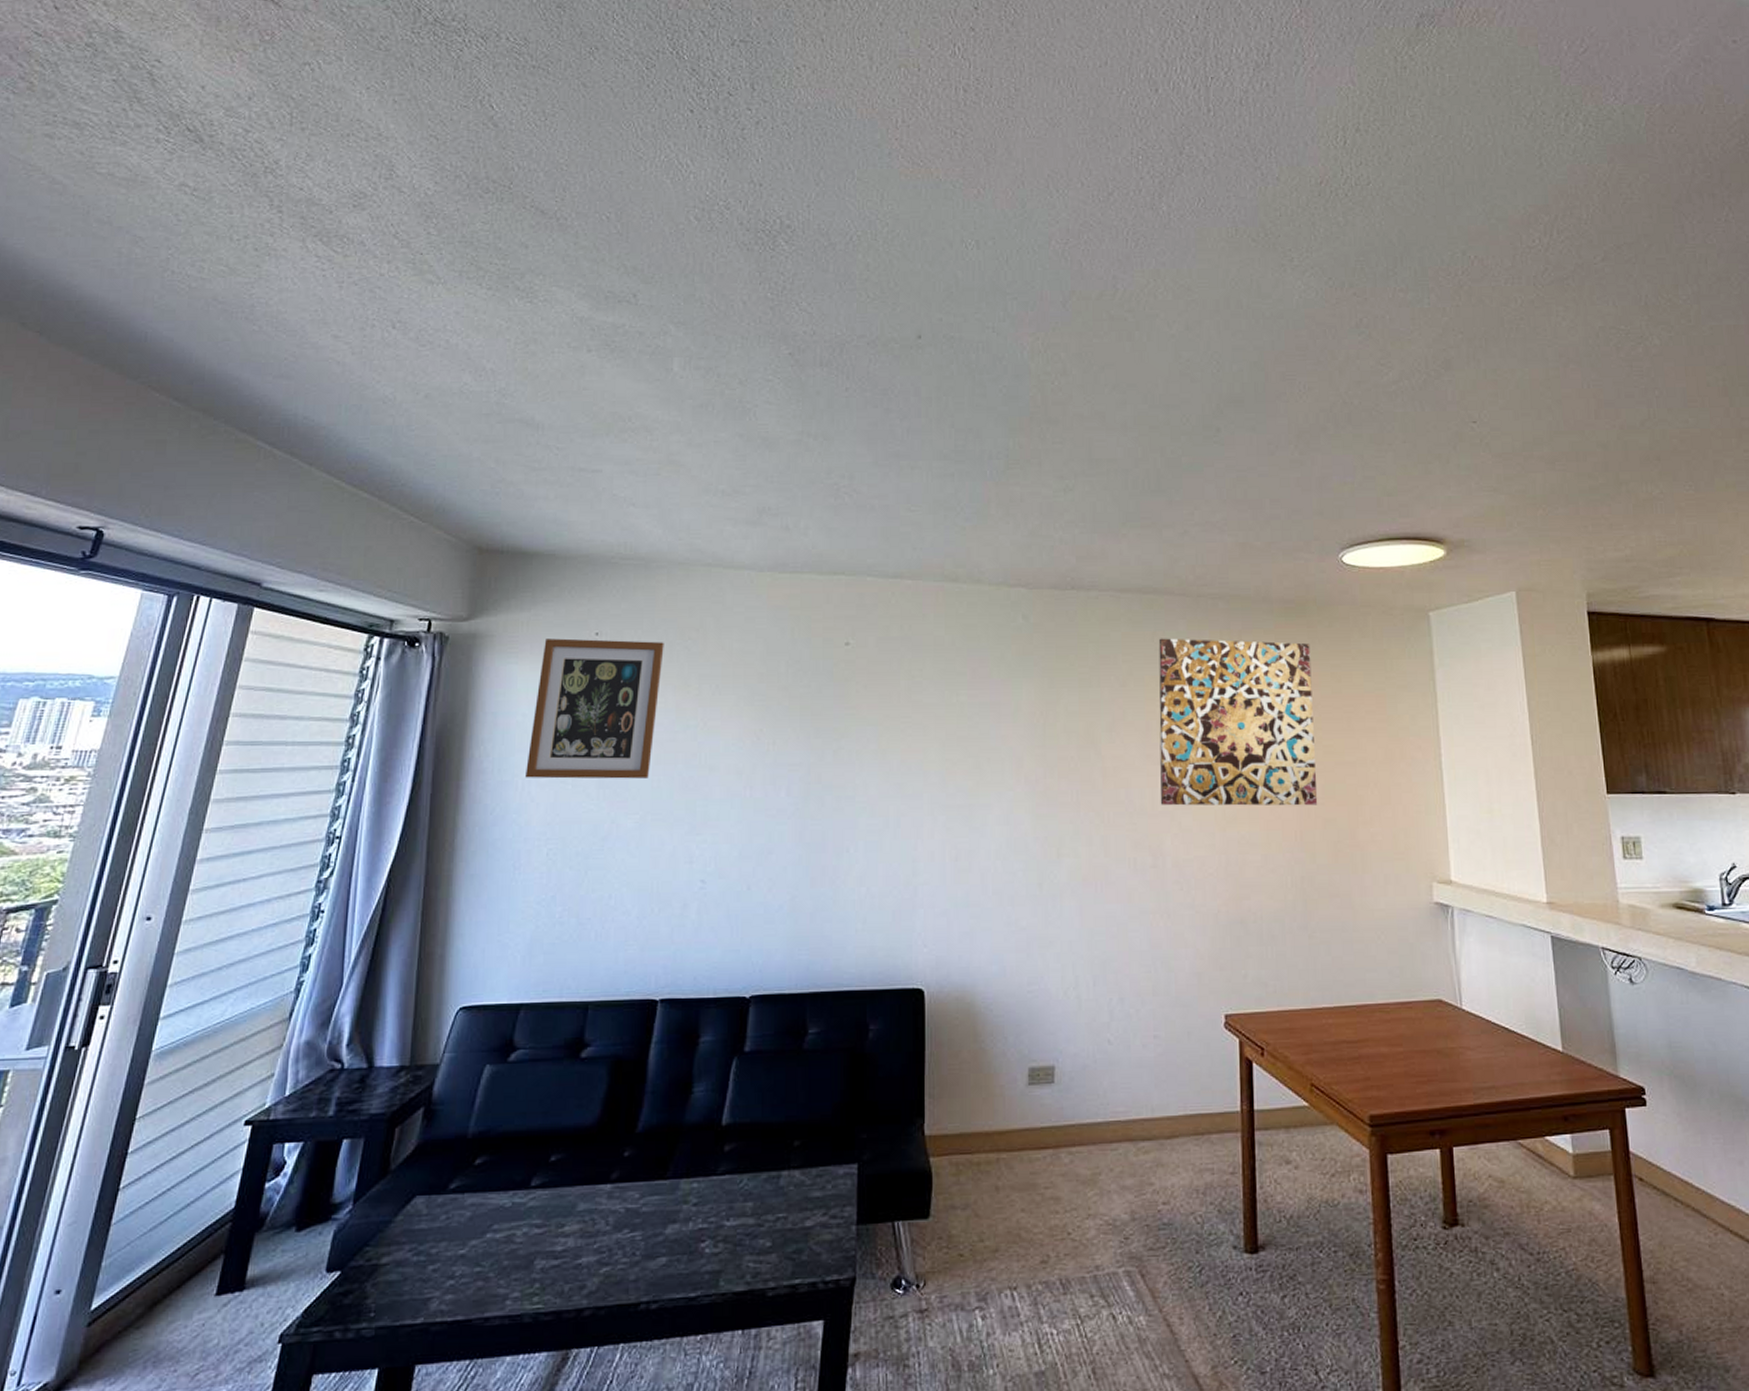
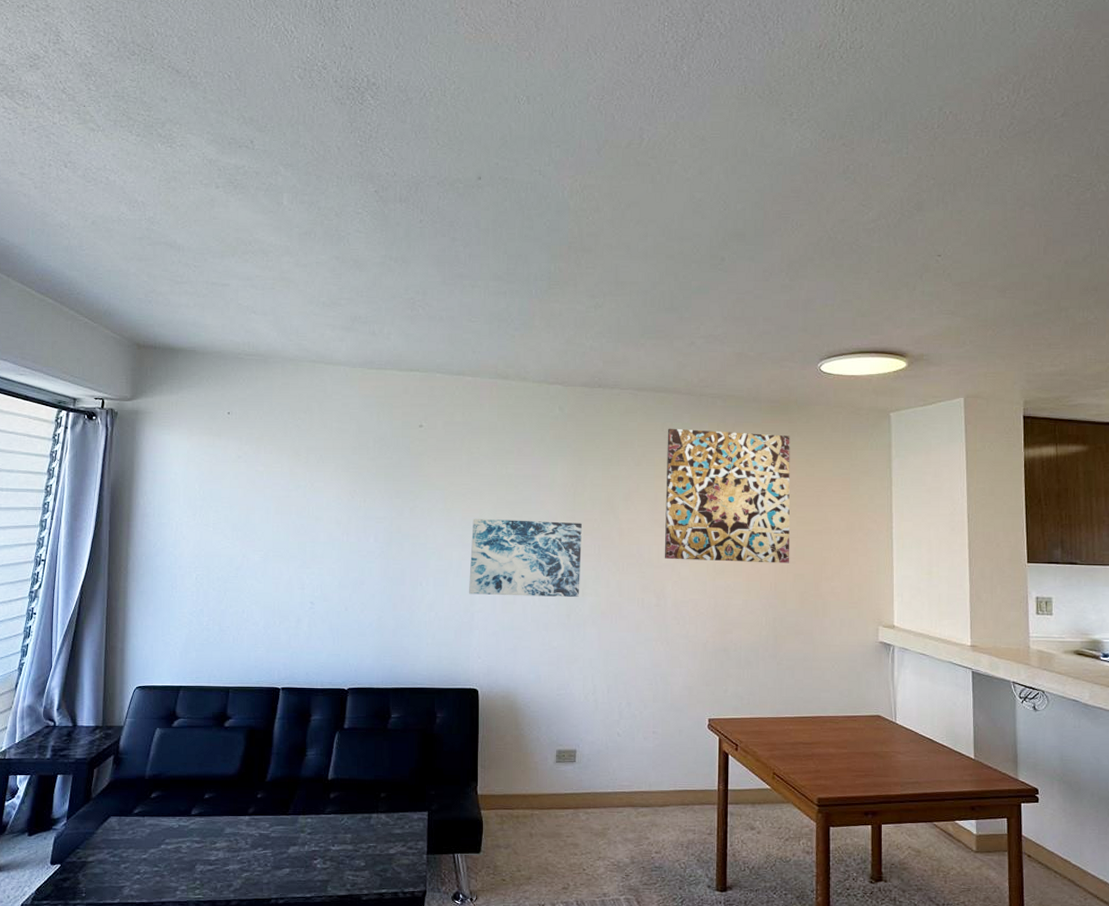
wall art: present [524,638,664,779] -> none [177,416,280,525]
wall art: none [911,760,1055,862] -> present [469,518,582,597]

